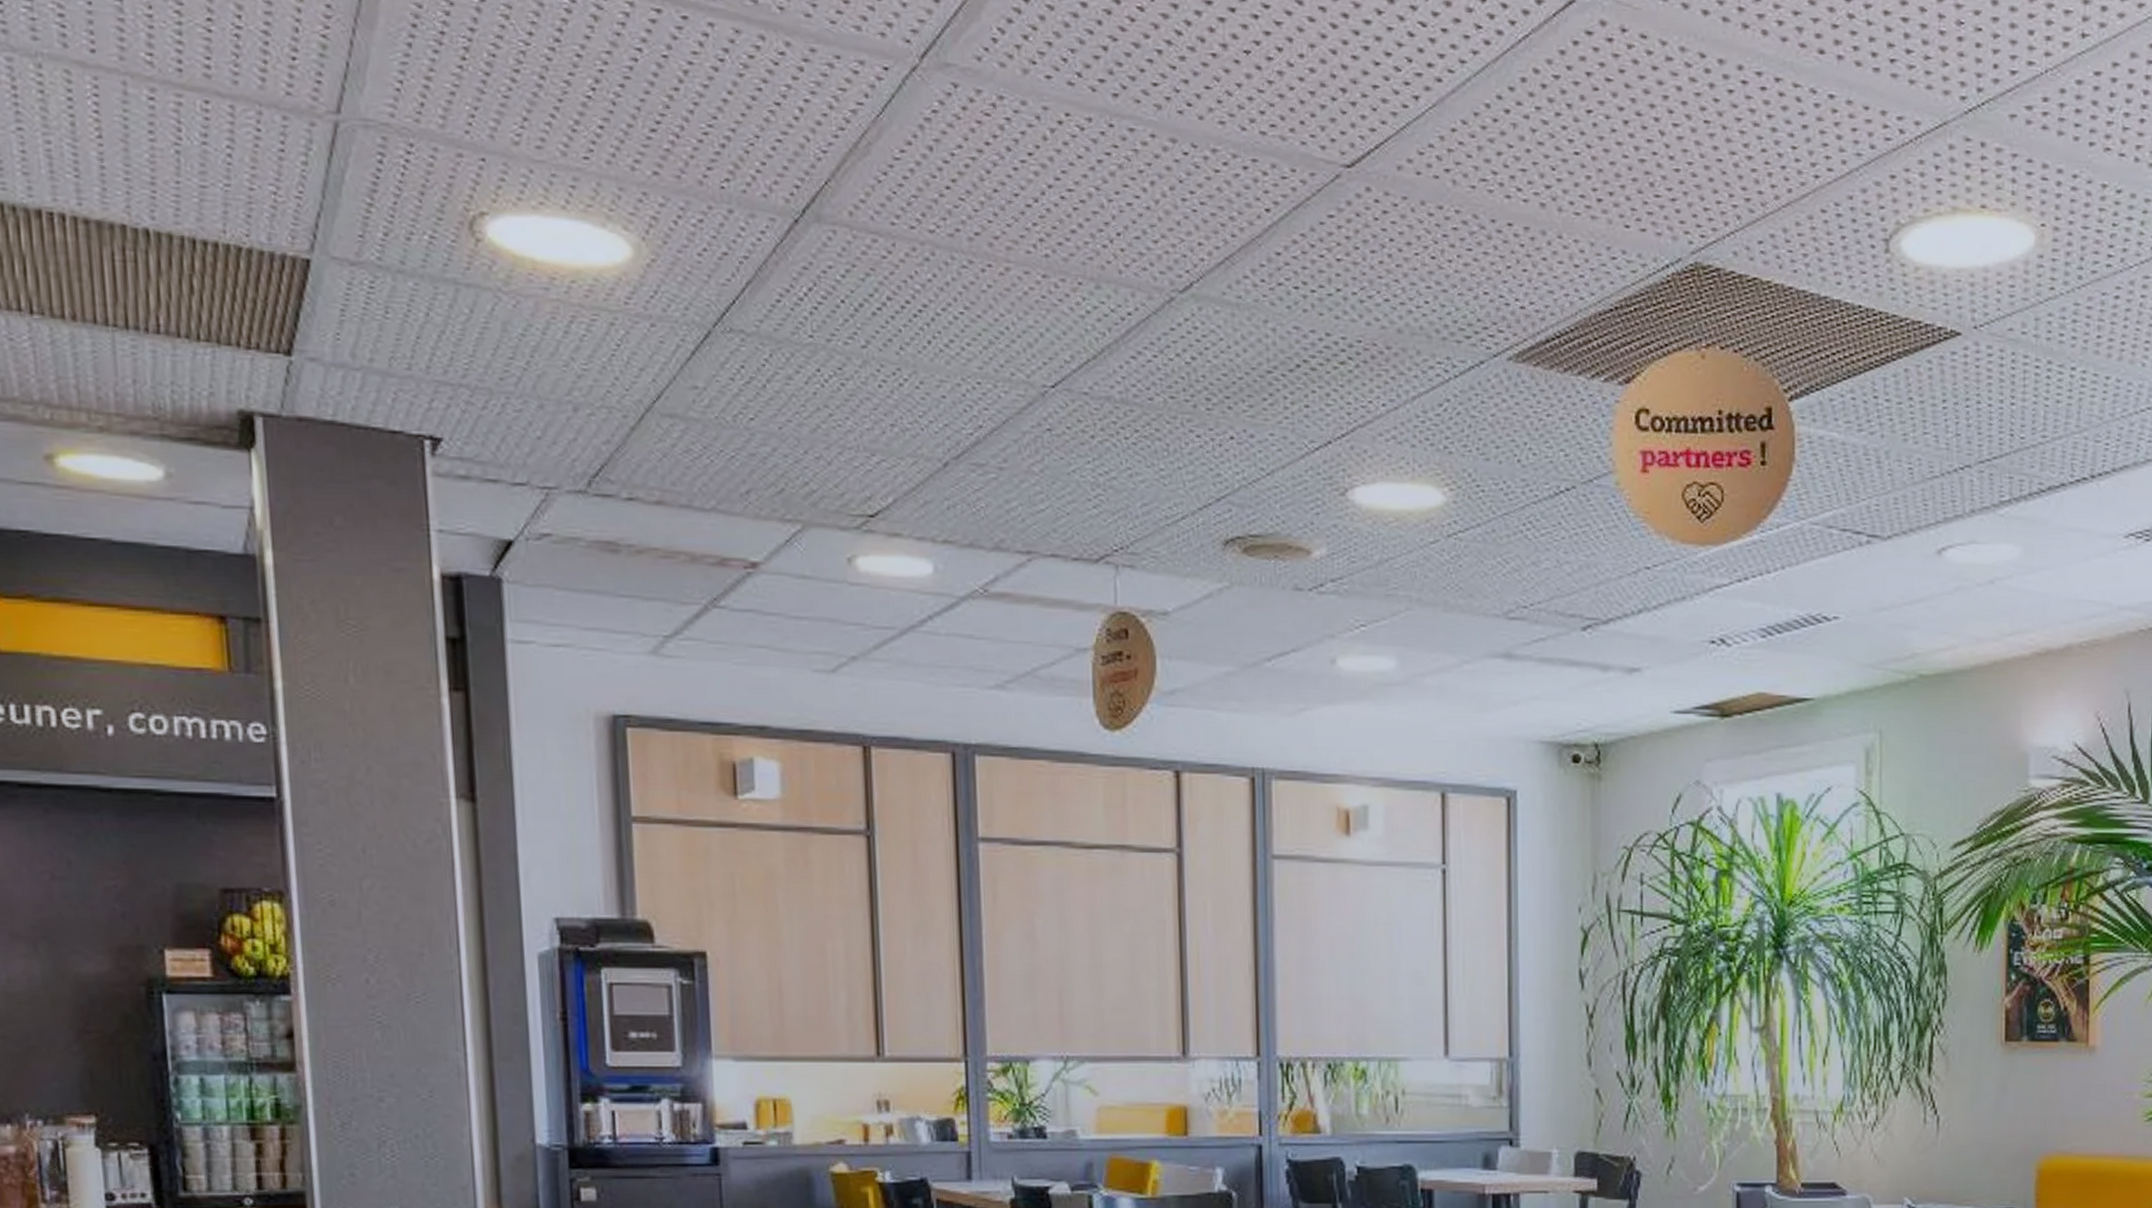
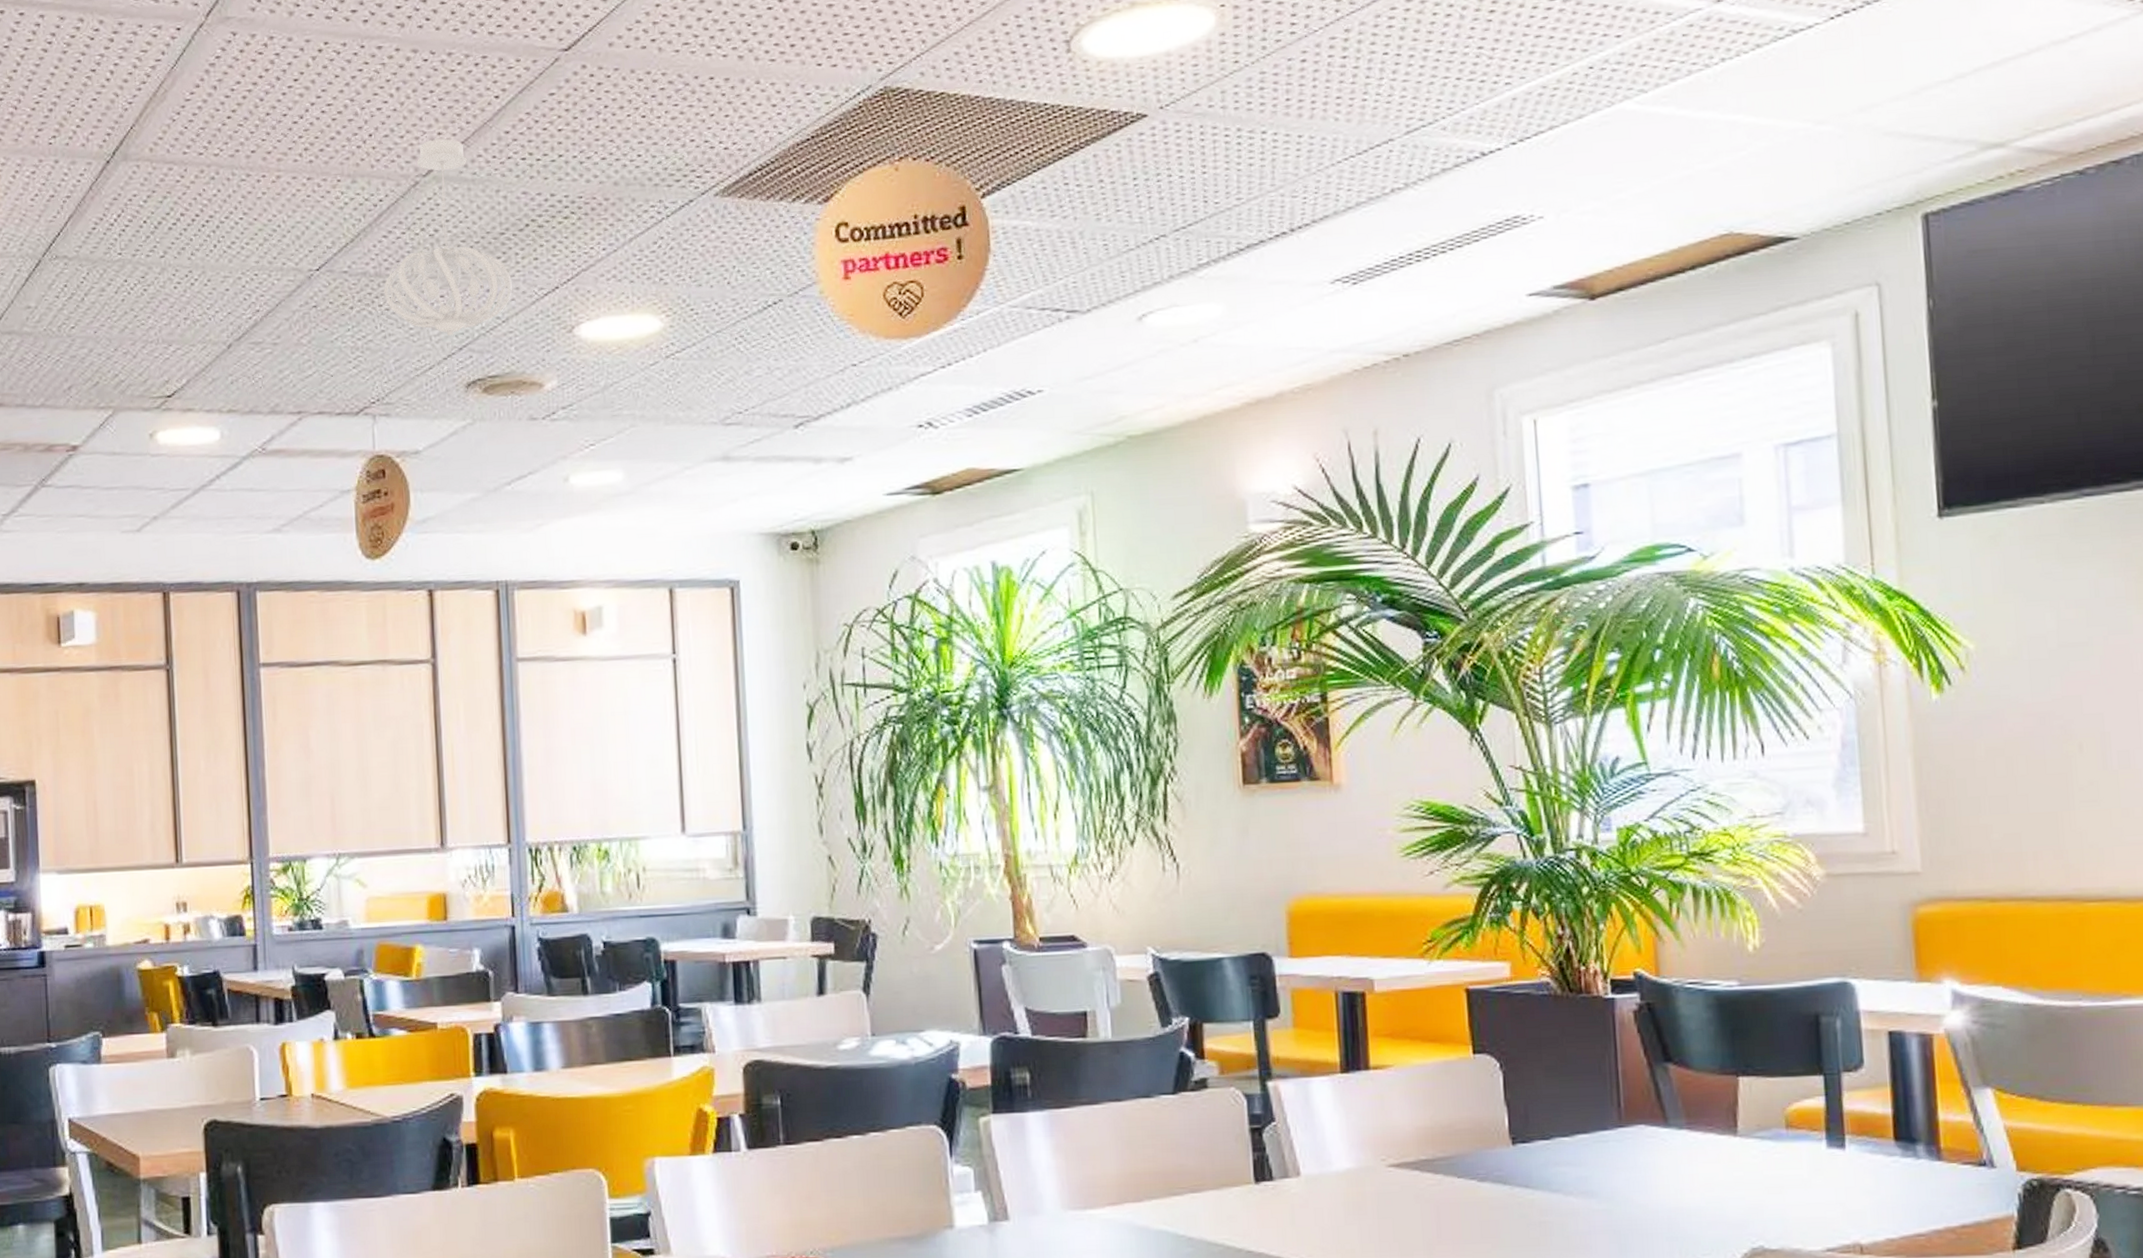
pendant light: none [1131,250,1280,483] -> present [384,138,513,336]

